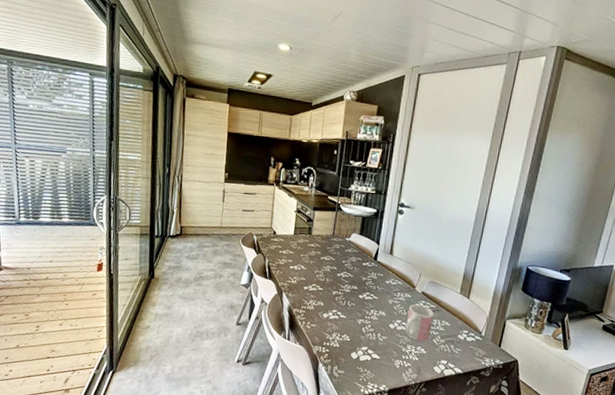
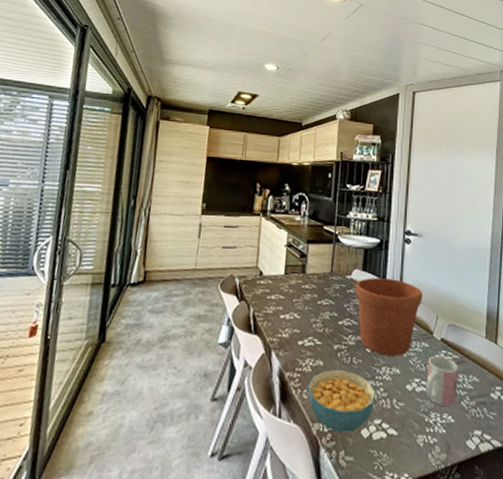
cereal bowl: none [310,309,364,354] -> present [307,369,375,432]
flower pot: none [352,241,410,303] -> present [355,278,423,356]

